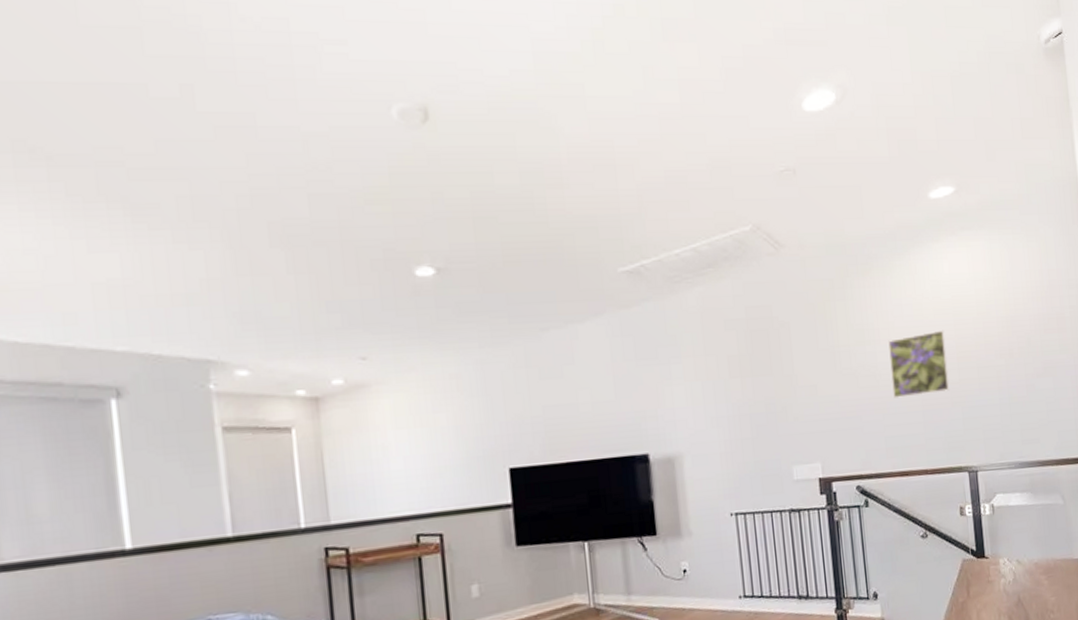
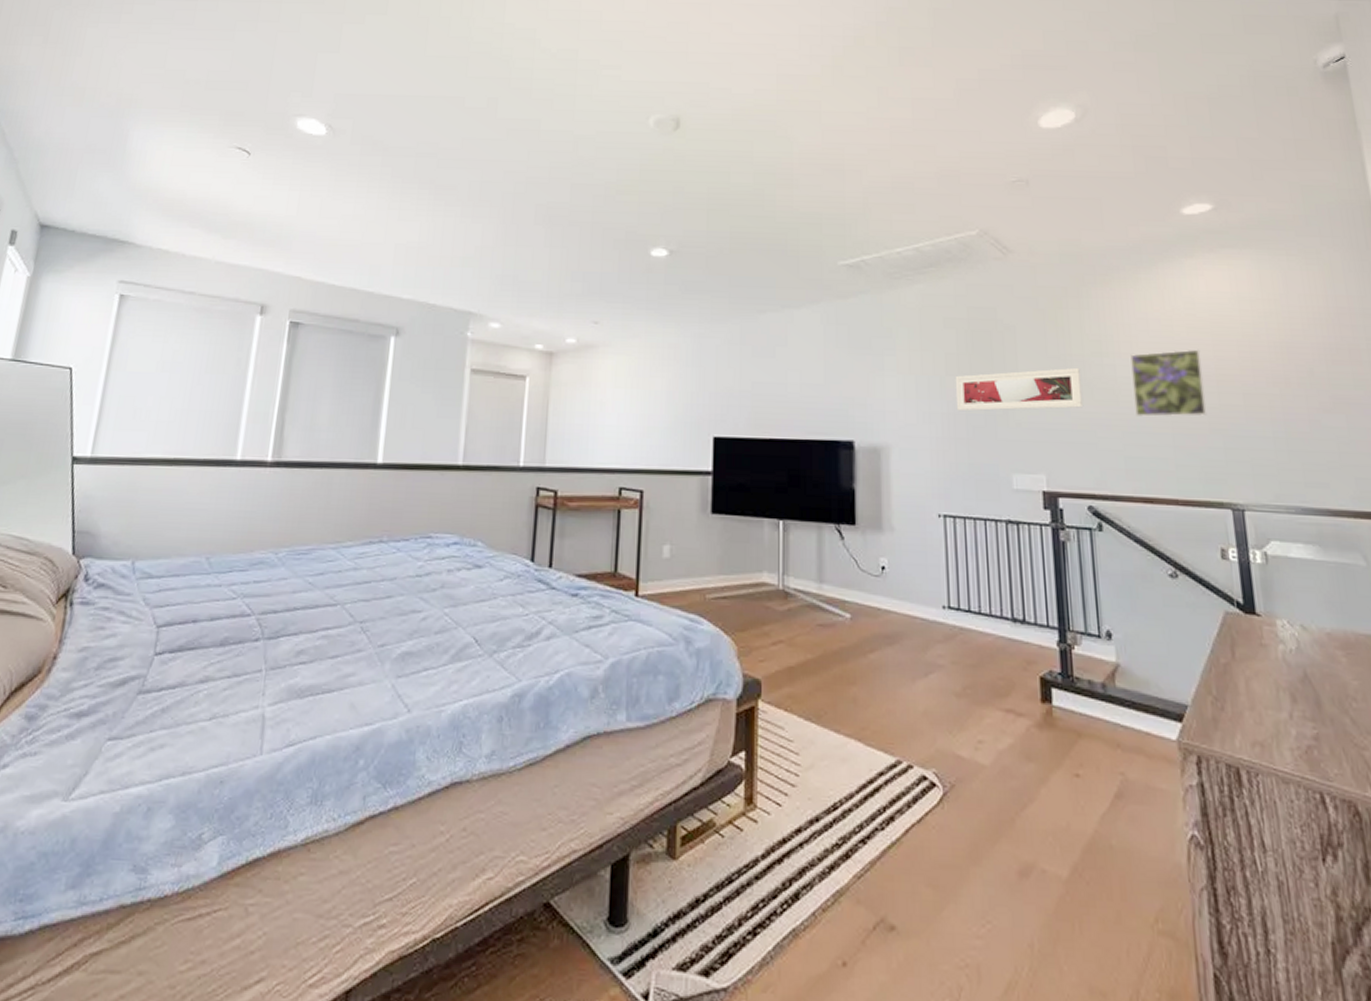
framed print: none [737,357,851,412] -> present [955,367,1084,412]

